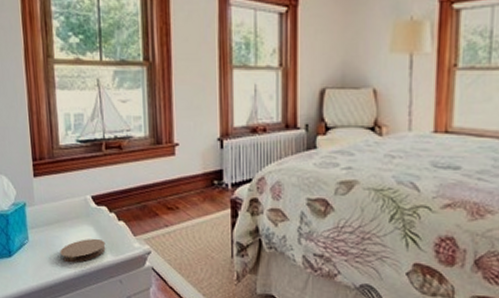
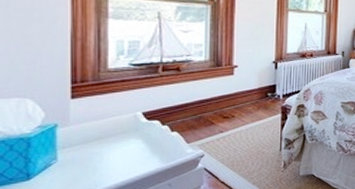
coaster: present [60,238,106,263] -> none [98,149,155,176]

